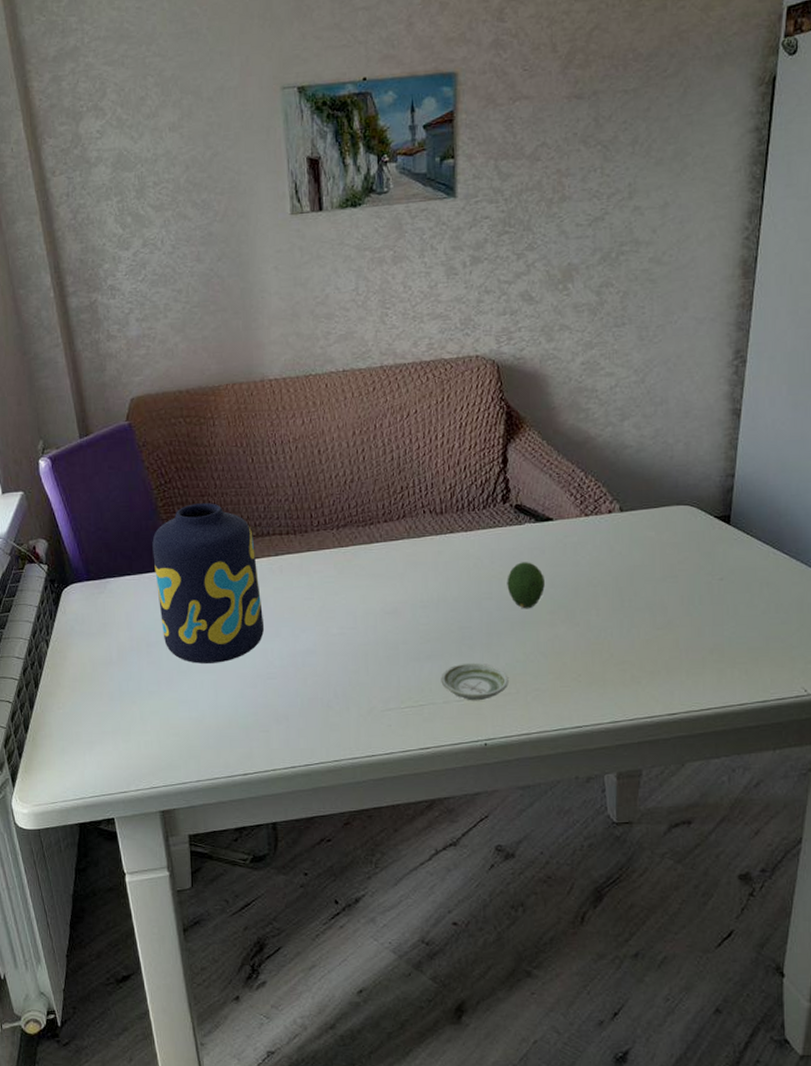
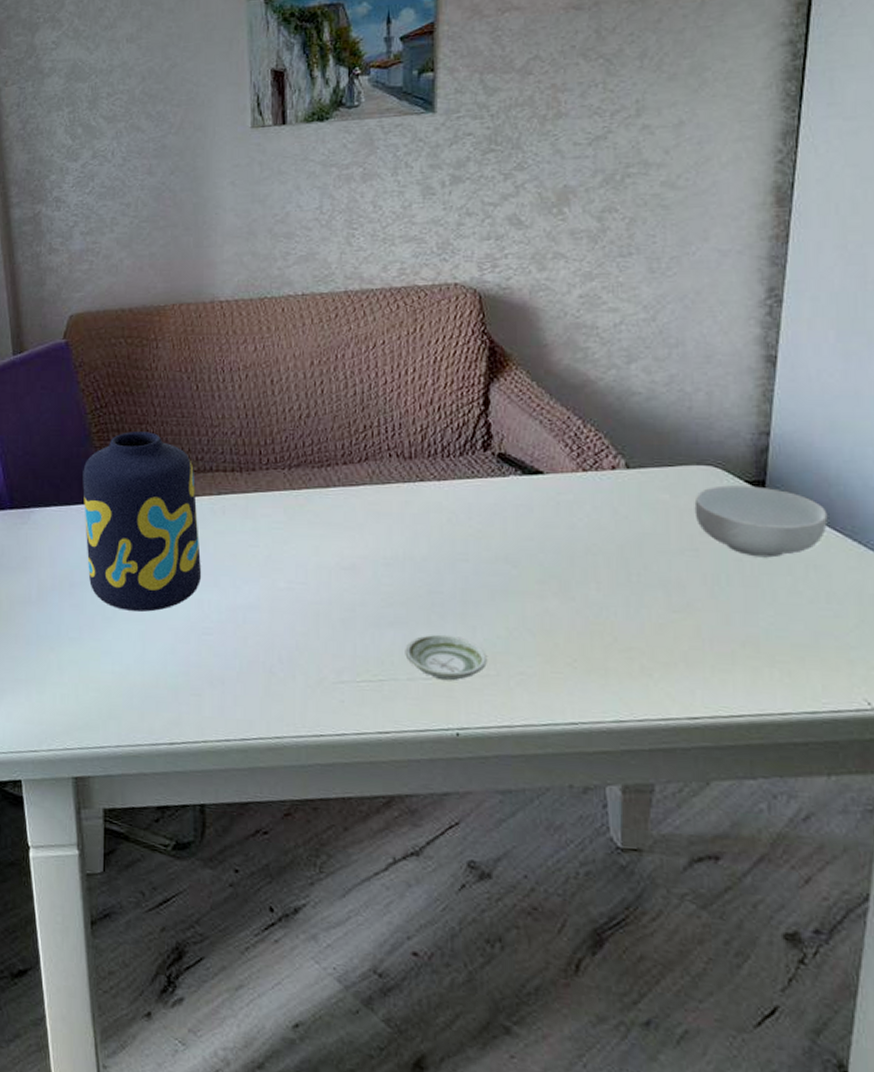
fruit: present [507,562,545,609] -> none [486,520,533,576]
cereal bowl: none [674,520,778,580] -> present [694,485,828,558]

